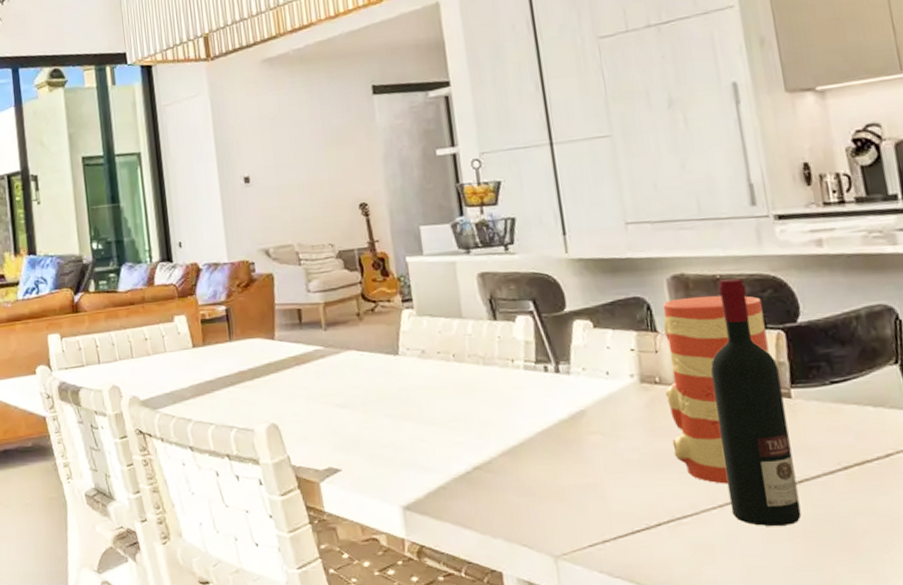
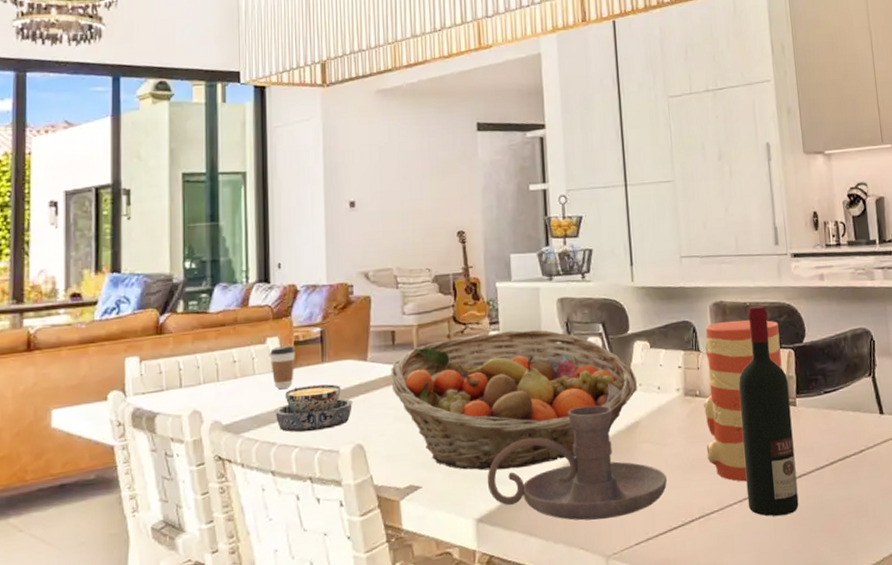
coffee cup: none [178,323,204,366] -> present [269,345,295,389]
bowl: none [187,363,264,410] -> present [274,384,353,432]
fruit basket: none [300,307,581,457] -> present [391,329,638,471]
candle holder: none [411,391,625,516] -> present [487,405,668,521]

